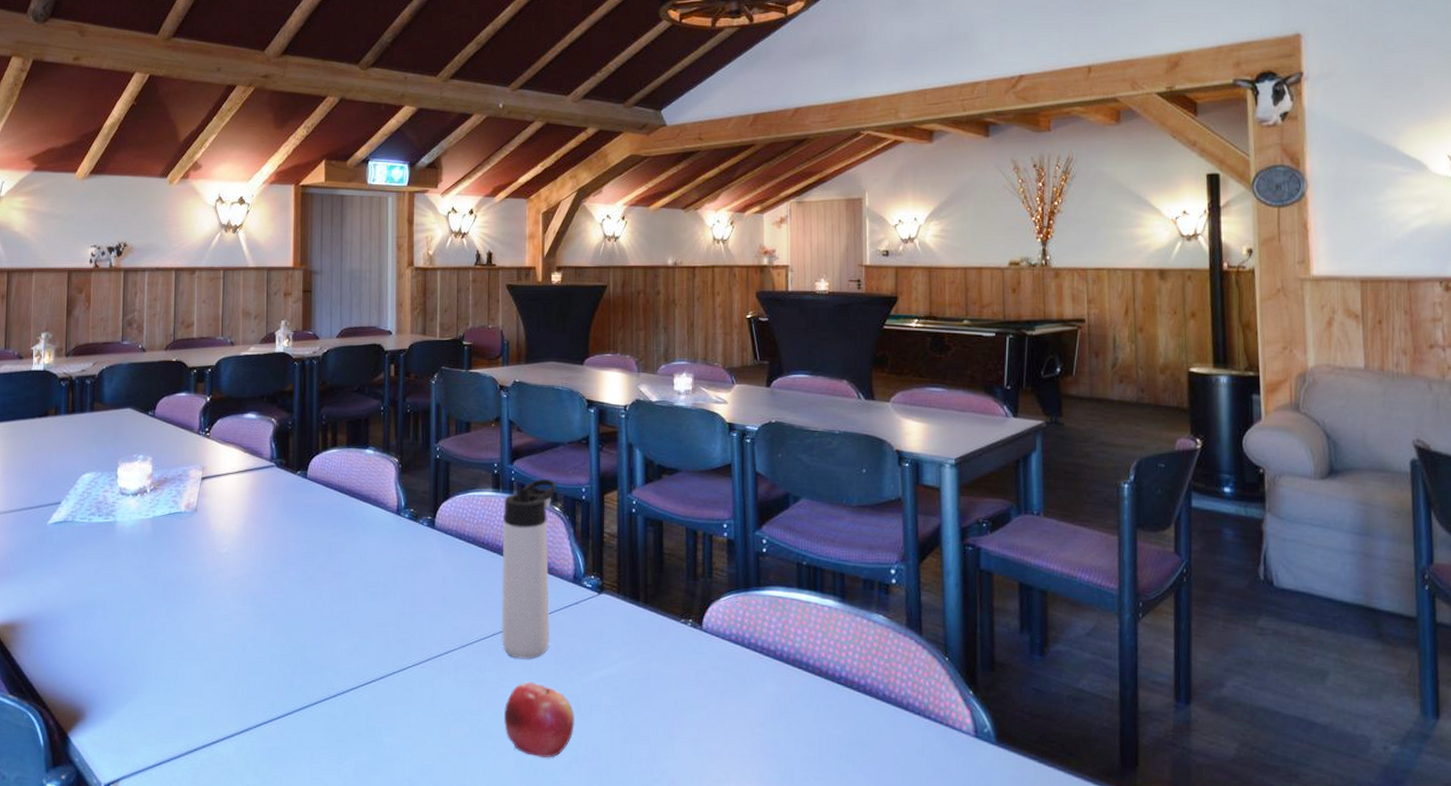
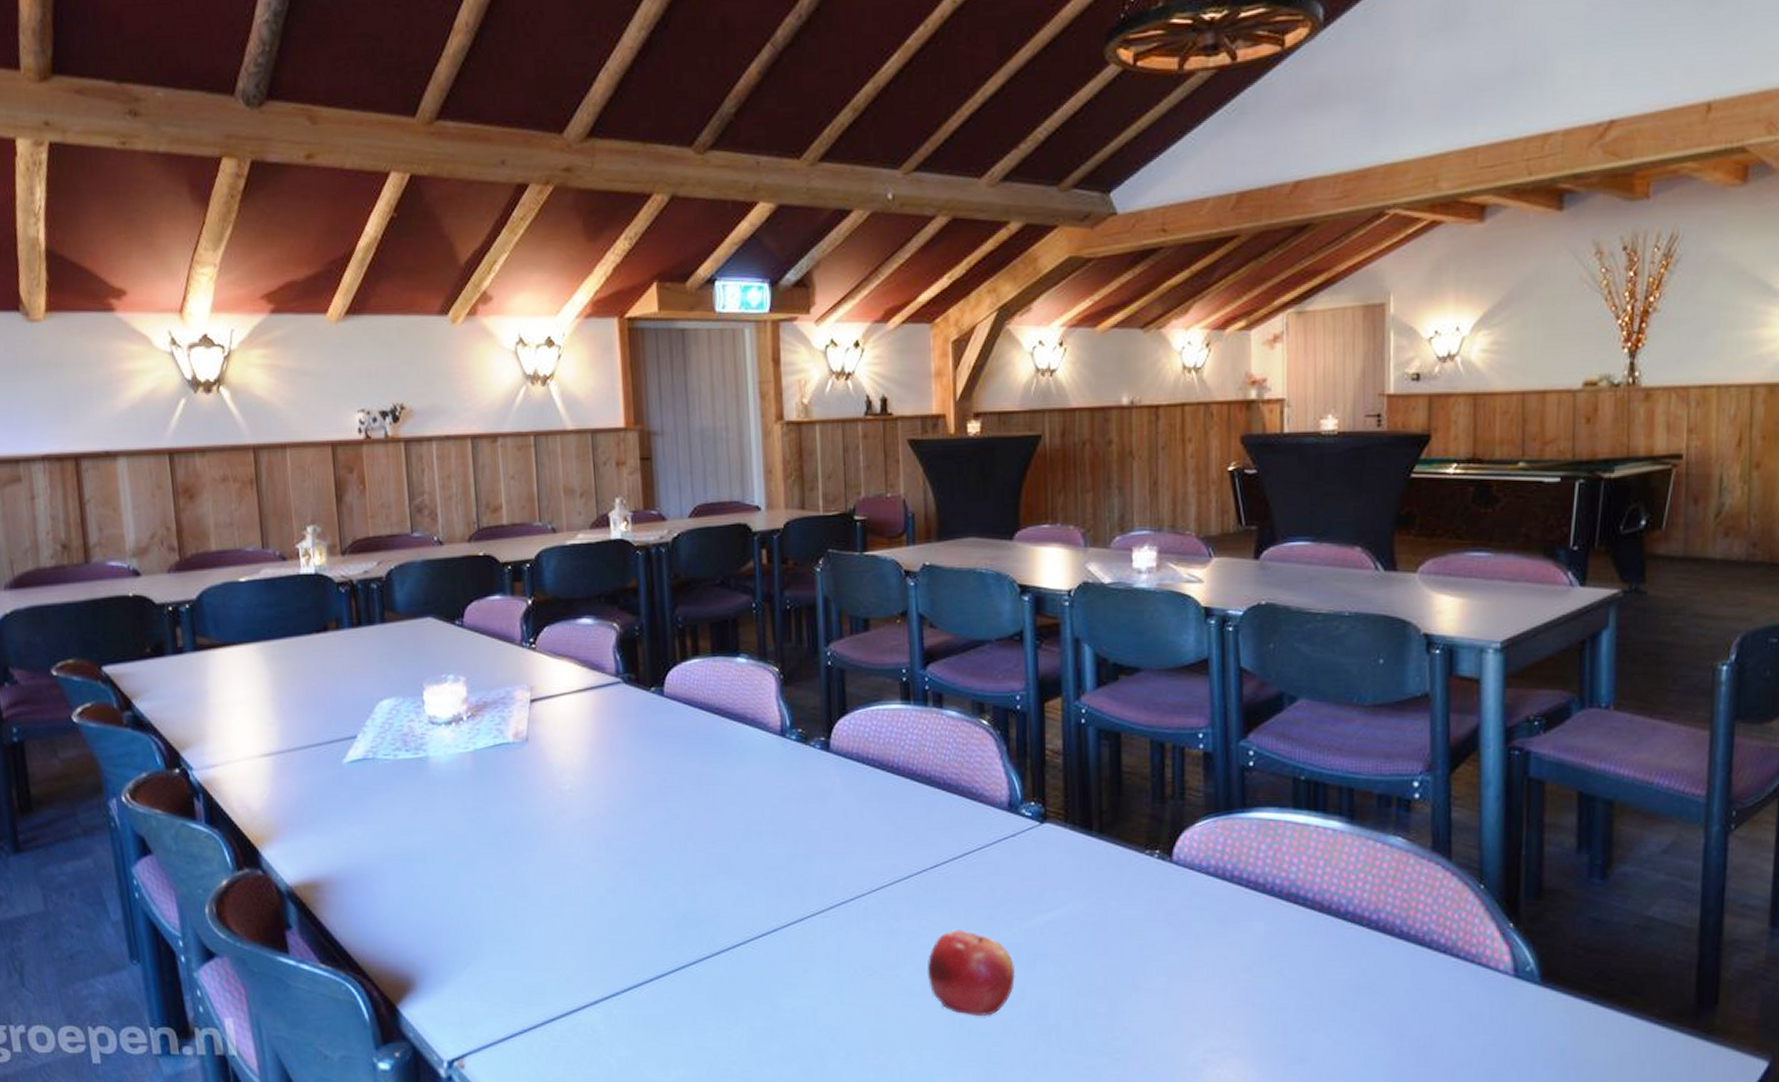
thermos bottle: present [501,479,556,659] -> none [916,687,982,903]

